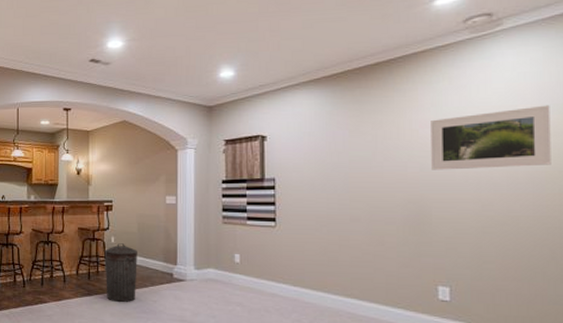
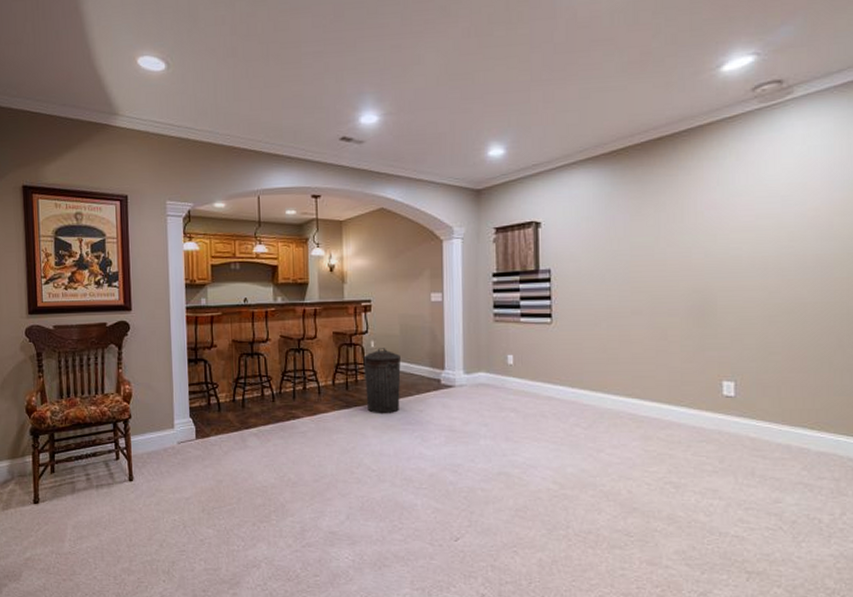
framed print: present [431,105,551,170] -> none [717,181,840,256]

